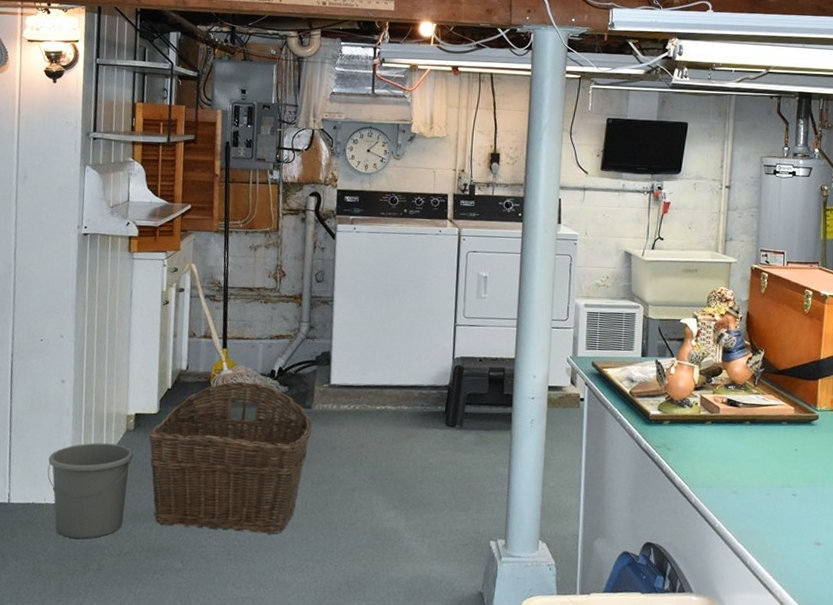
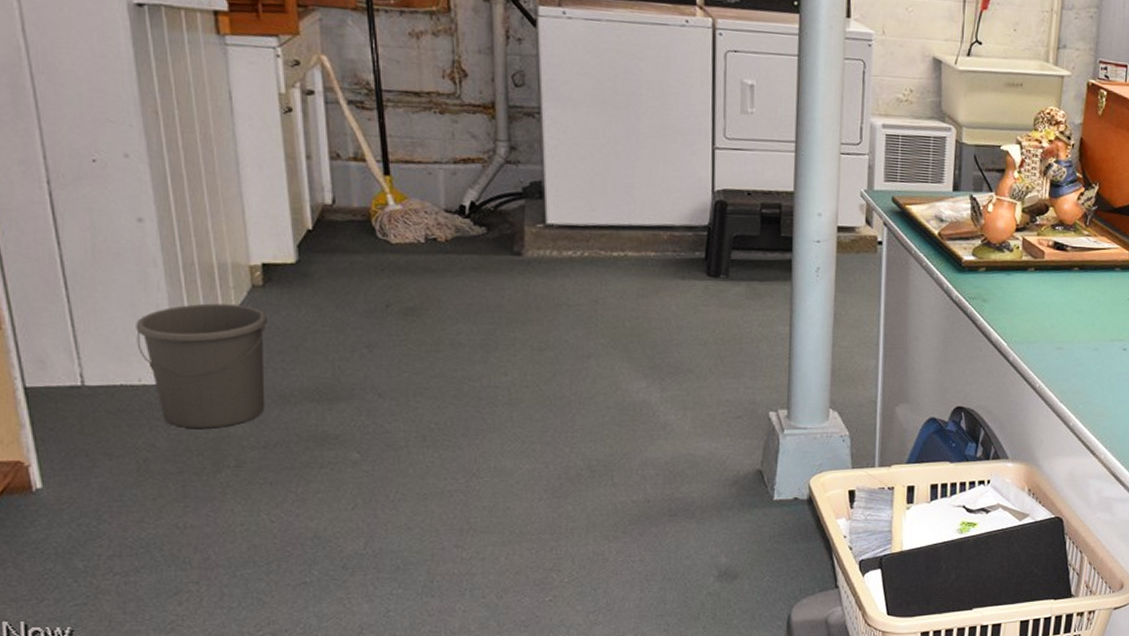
wicker basket: present [148,381,313,534] -> none [285,219,526,414]

